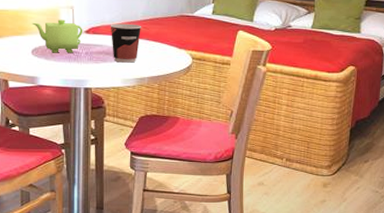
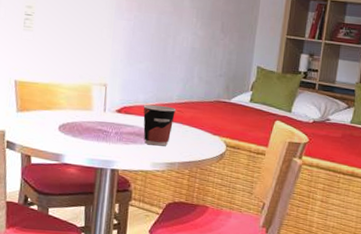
teapot: present [32,19,83,54] -> none [62,96,115,132]

